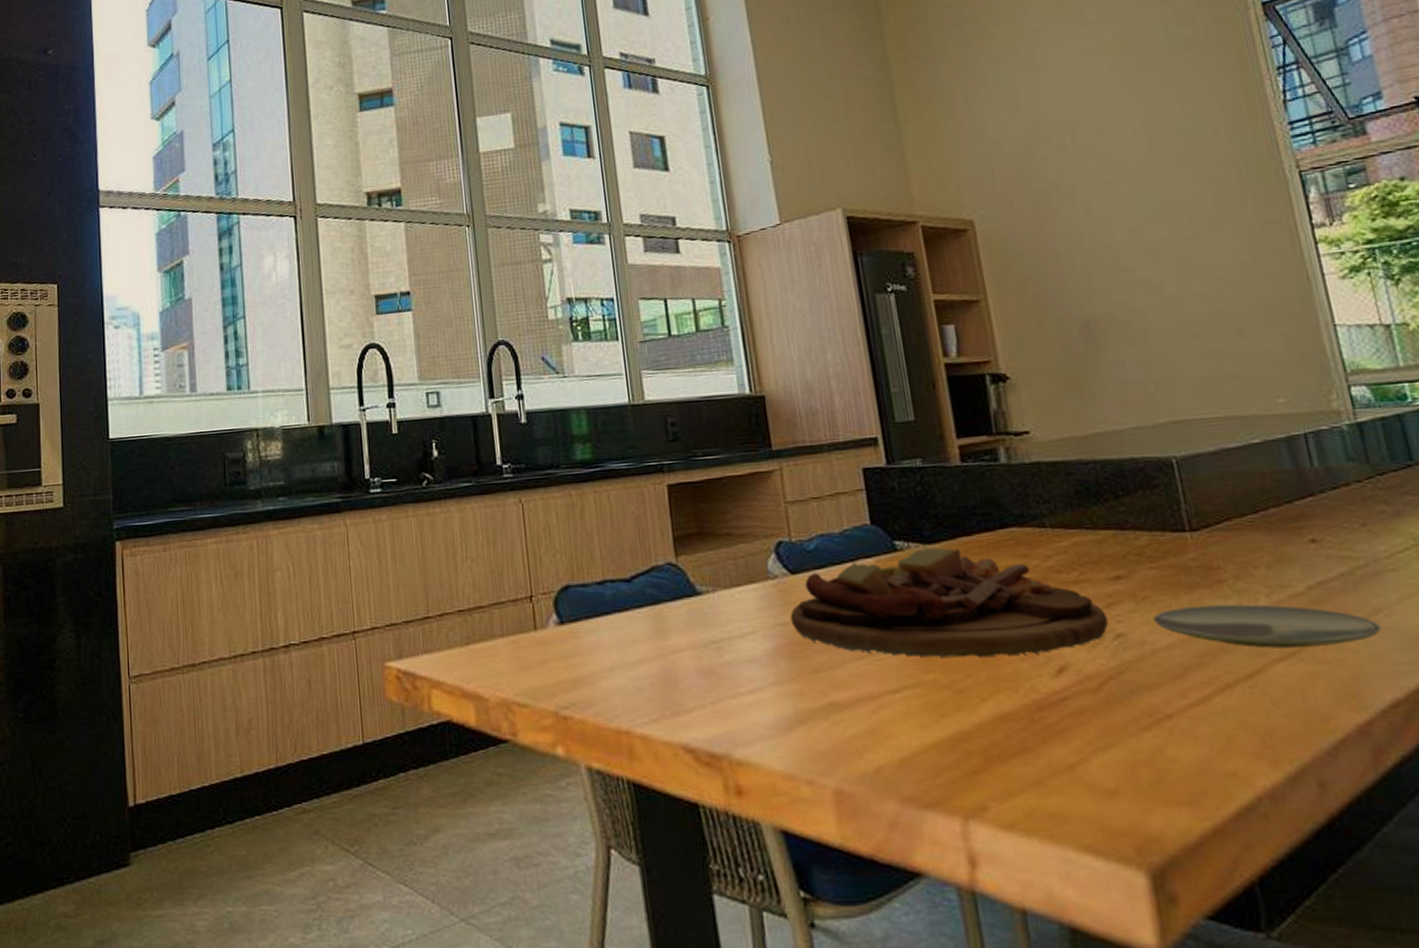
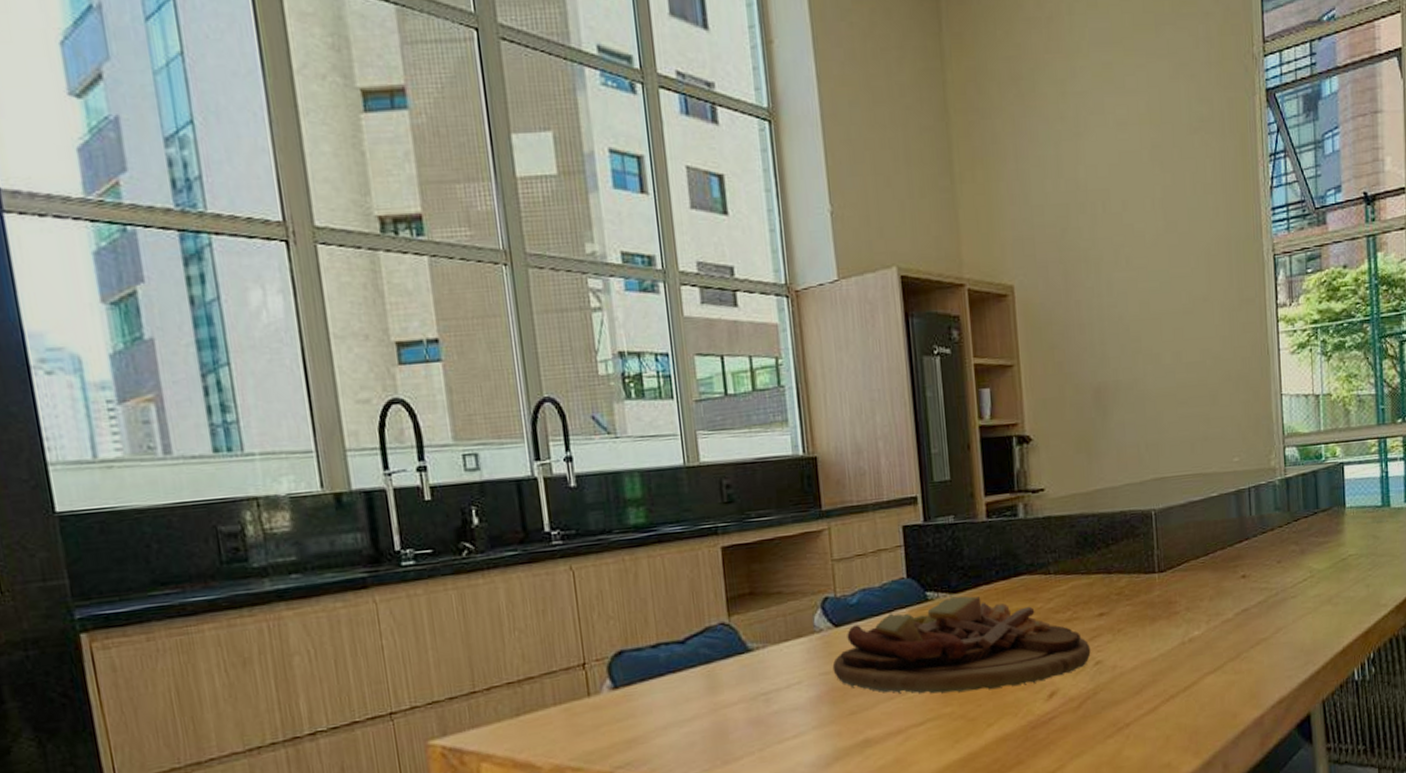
plate: present [1153,604,1381,648] -> none [1124,630,1280,665]

